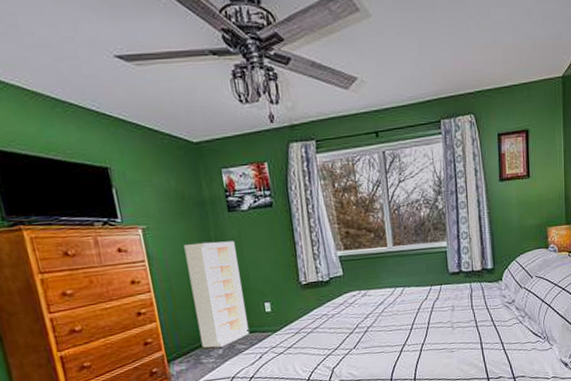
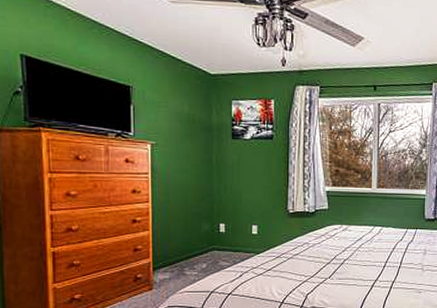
shelving unit: present [184,241,249,348] -> none [187,163,233,262]

